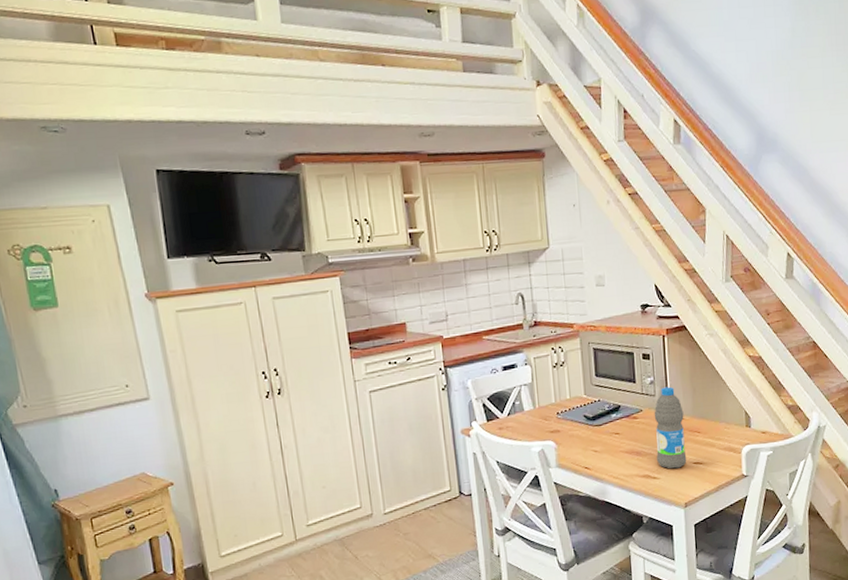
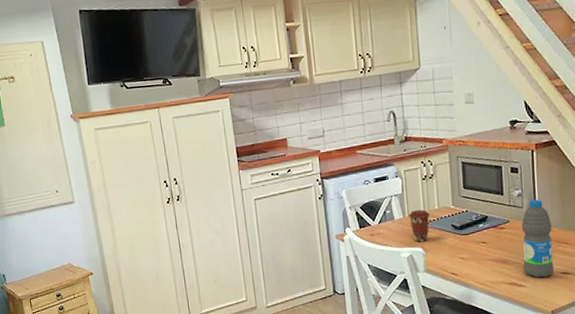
coffee cup: none [539,400,561,435] -> present [409,209,430,242]

